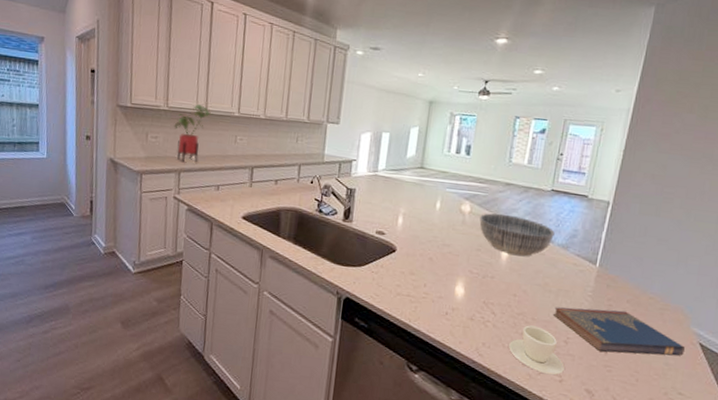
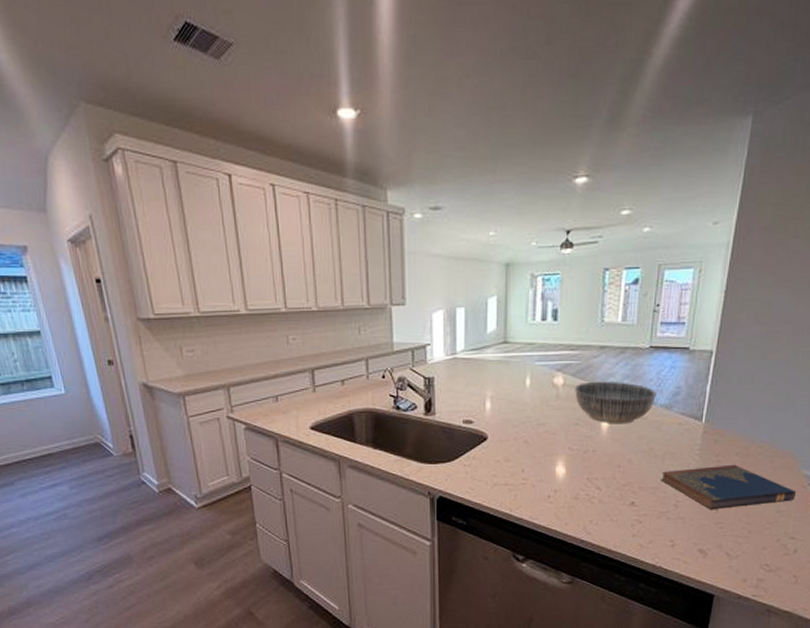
house plant: present [174,104,213,163] -> none [211,304,256,376]
teacup: present [509,325,566,376] -> none [617,495,677,542]

